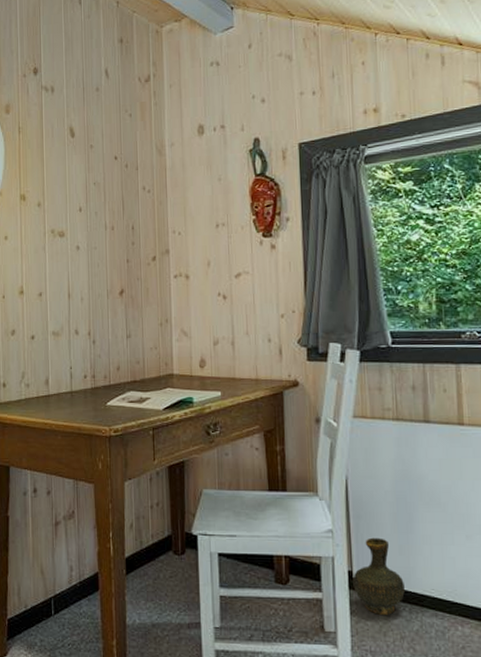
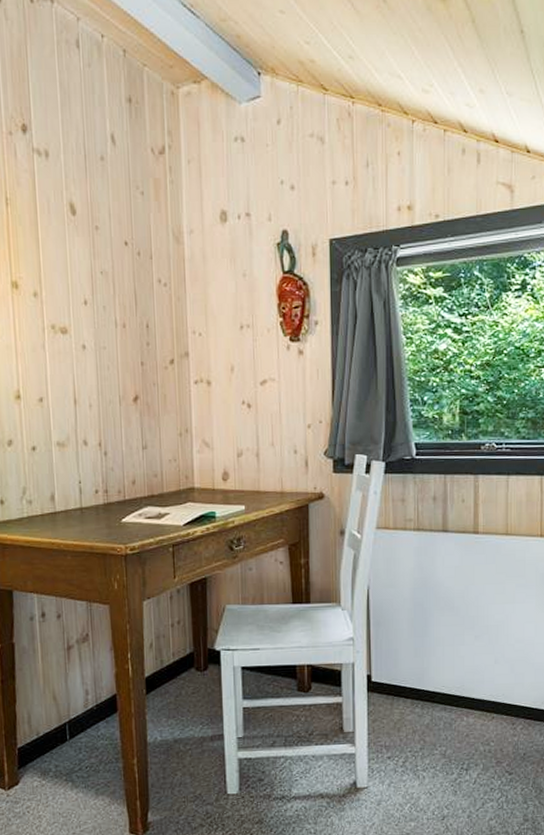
ceramic jug: present [353,537,405,615] -> none [371,642,418,713]

